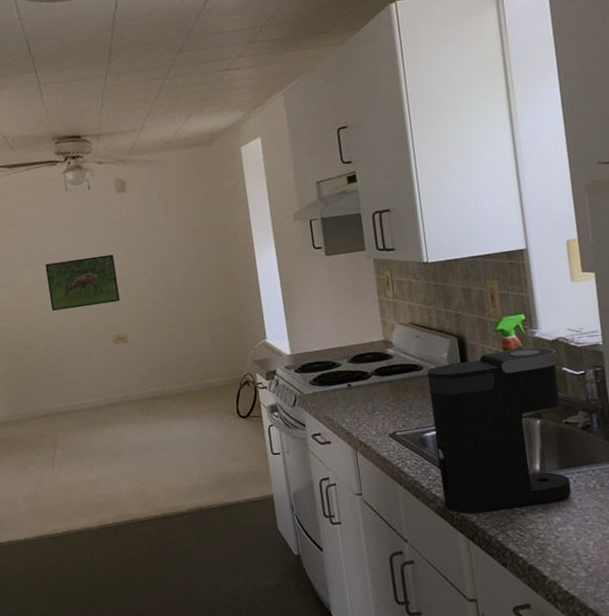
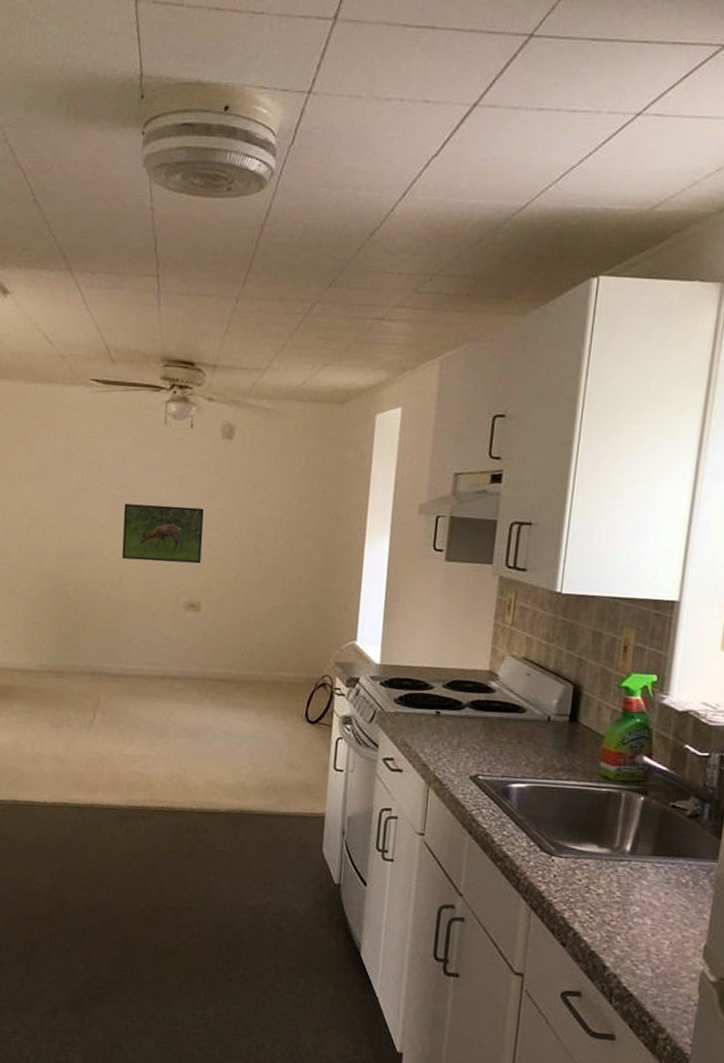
coffee maker: present [427,347,572,514] -> none [513,709,684,890]

